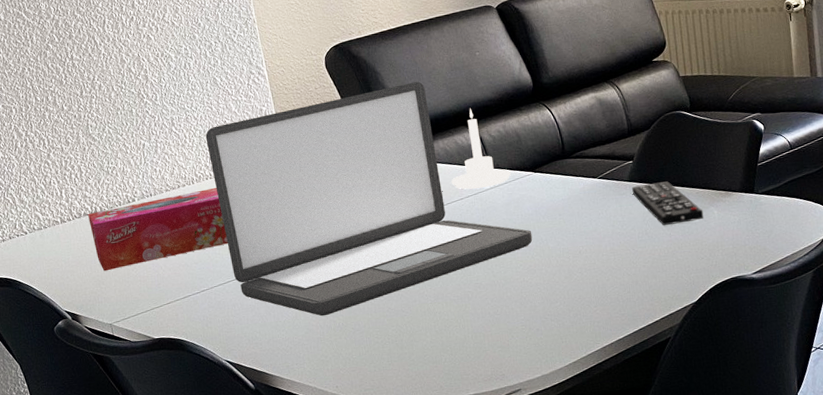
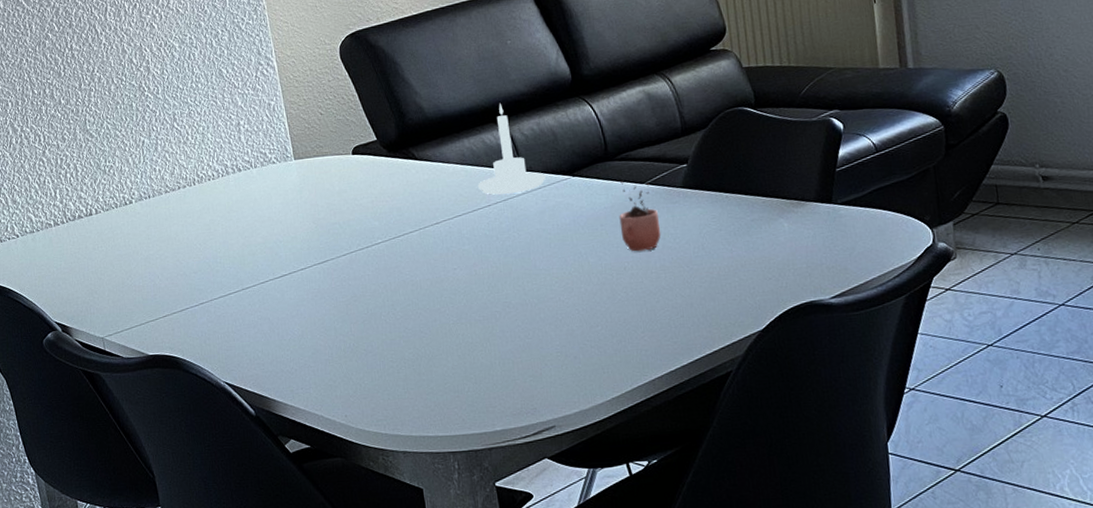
tissue box: present [87,187,228,271] -> none [82,189,230,280]
laptop: present [205,81,533,317] -> none [209,73,570,336]
cocoa: none [575,176,611,237] -> present [619,181,661,252]
remote control: present [632,181,704,226] -> none [686,188,772,240]

